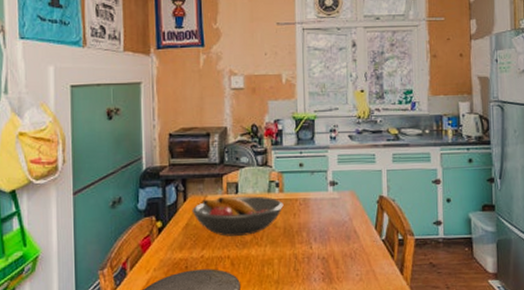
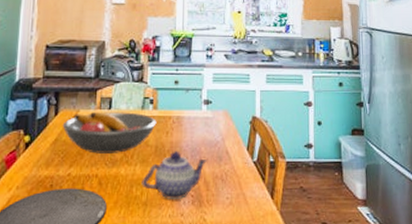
teapot: none [272,231,336,277] -> present [141,151,208,199]

